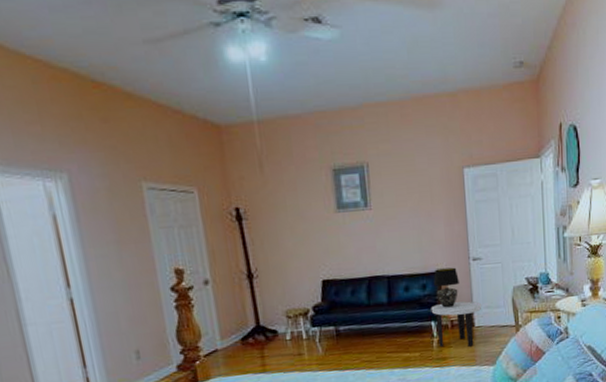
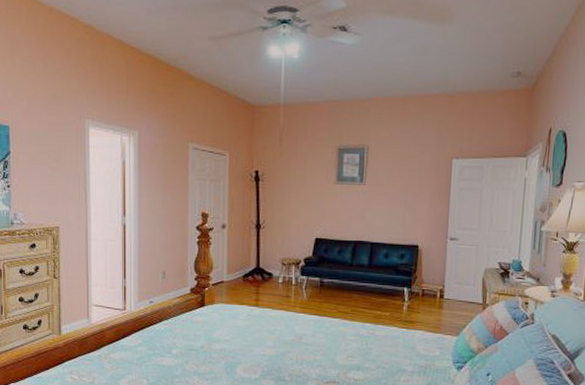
side table: present [431,301,482,348] -> none [405,273,453,316]
table lamp: present [434,267,459,308] -> none [412,243,435,278]

